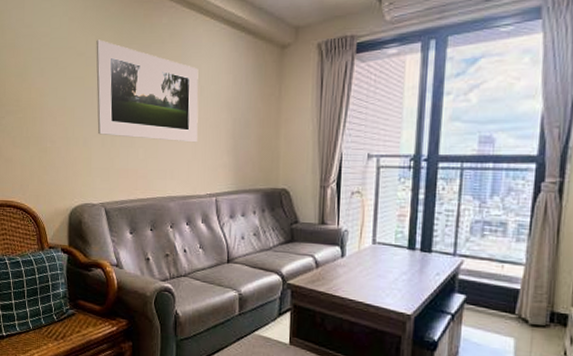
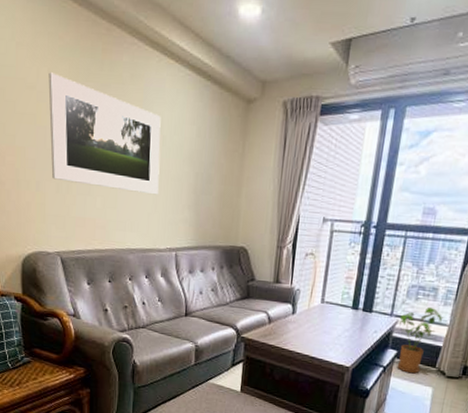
house plant: none [464,243,518,322] -> present [397,306,444,374]

